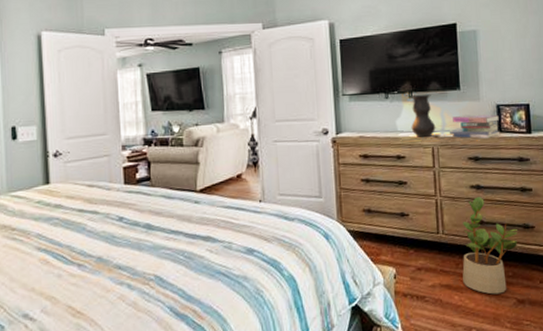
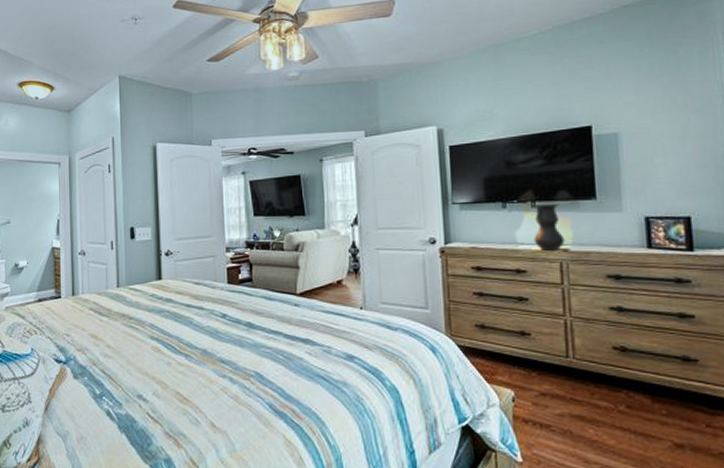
books: present [449,114,500,139] -> none [581,227,650,256]
potted plant: present [462,197,519,295] -> none [599,321,676,434]

